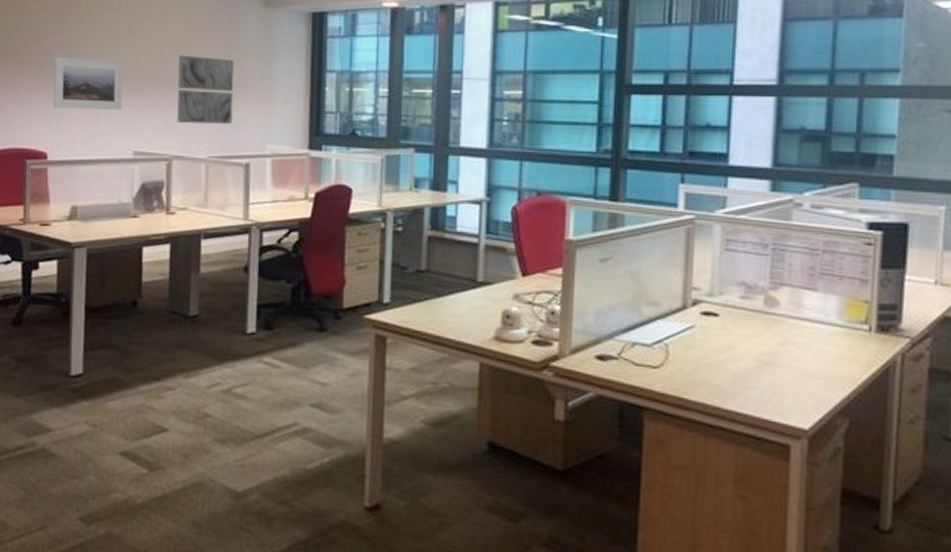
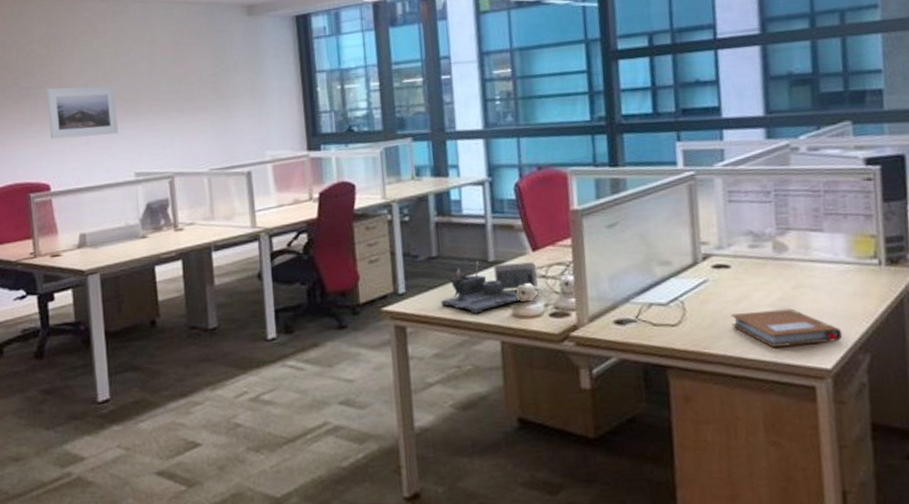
wall art: present [177,55,234,125] -> none [169,71,230,140]
desk organizer: none [424,280,524,332] -> present [441,261,538,314]
notebook: none [713,363,824,403] -> present [731,308,843,348]

